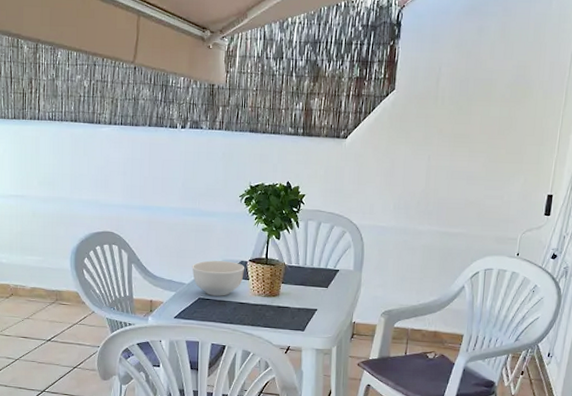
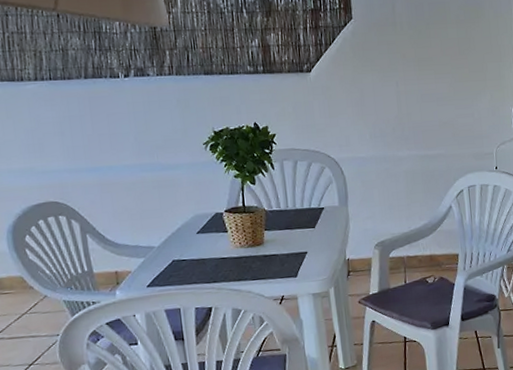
bowl: present [192,260,245,296] -> none [159,215,222,256]

